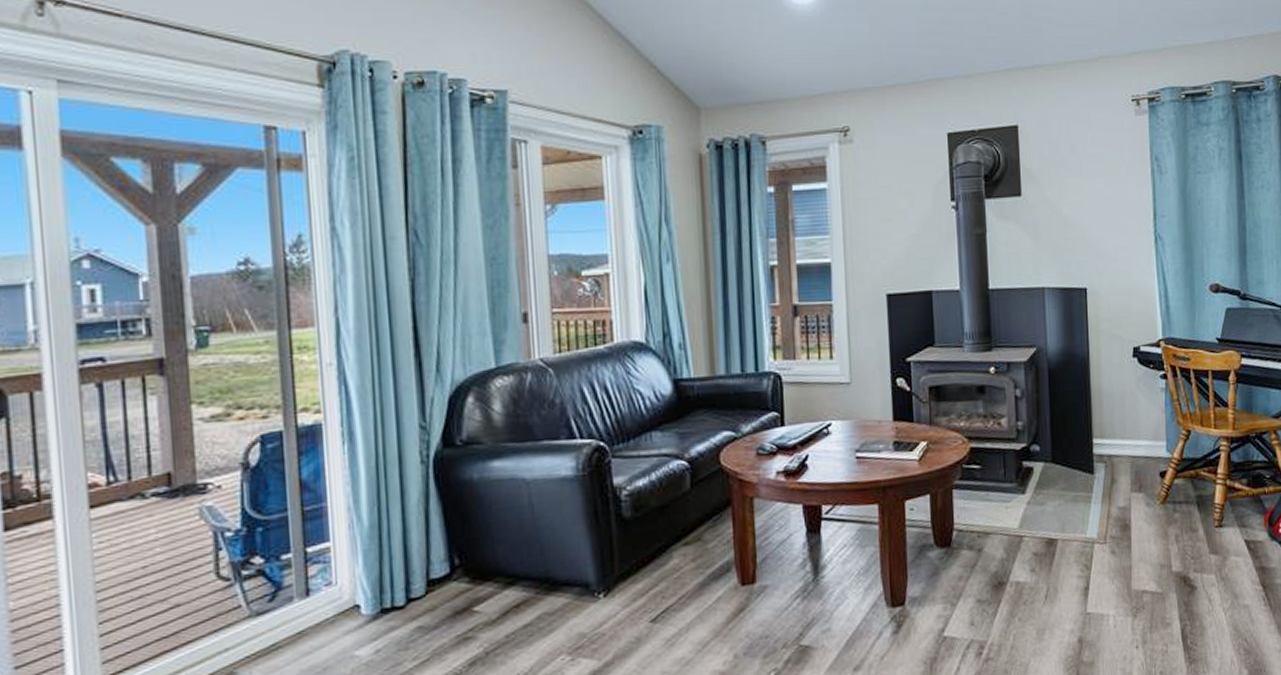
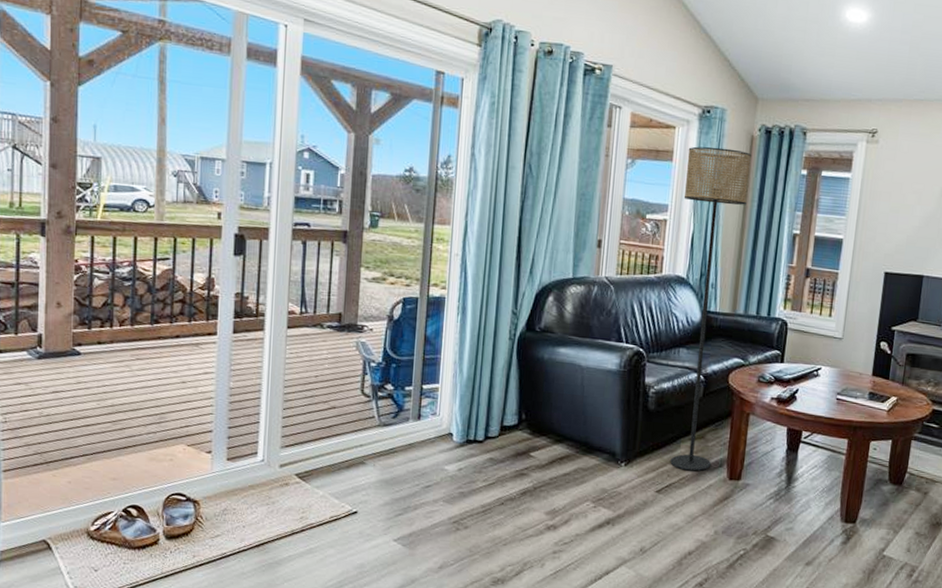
floor lamp: none [622,174,716,587] -> present [670,146,752,472]

